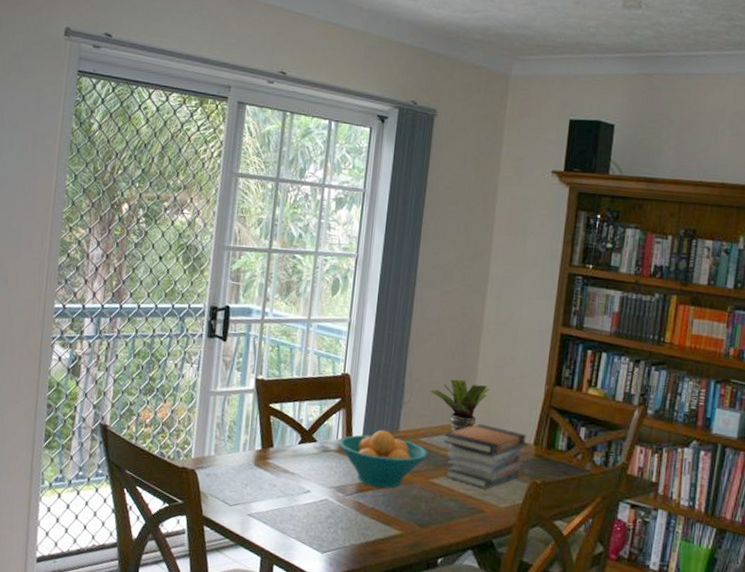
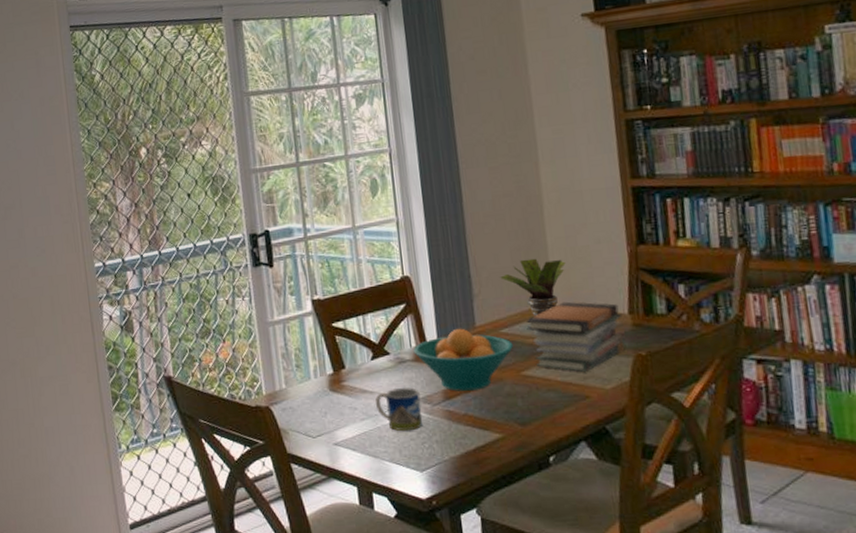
mug: none [293,474,336,515] -> present [375,388,423,432]

